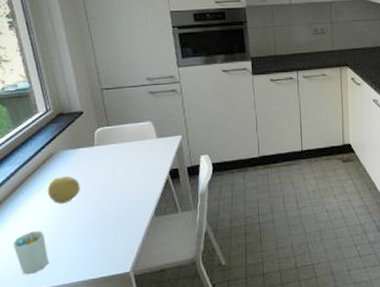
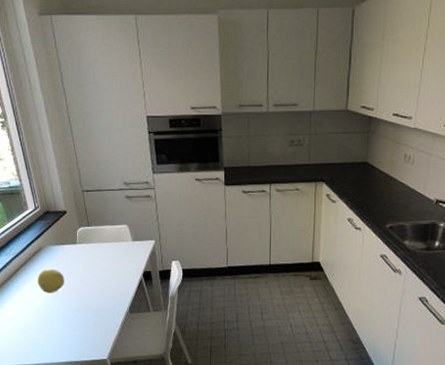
cup: present [13,231,49,275] -> none [10,315,40,351]

